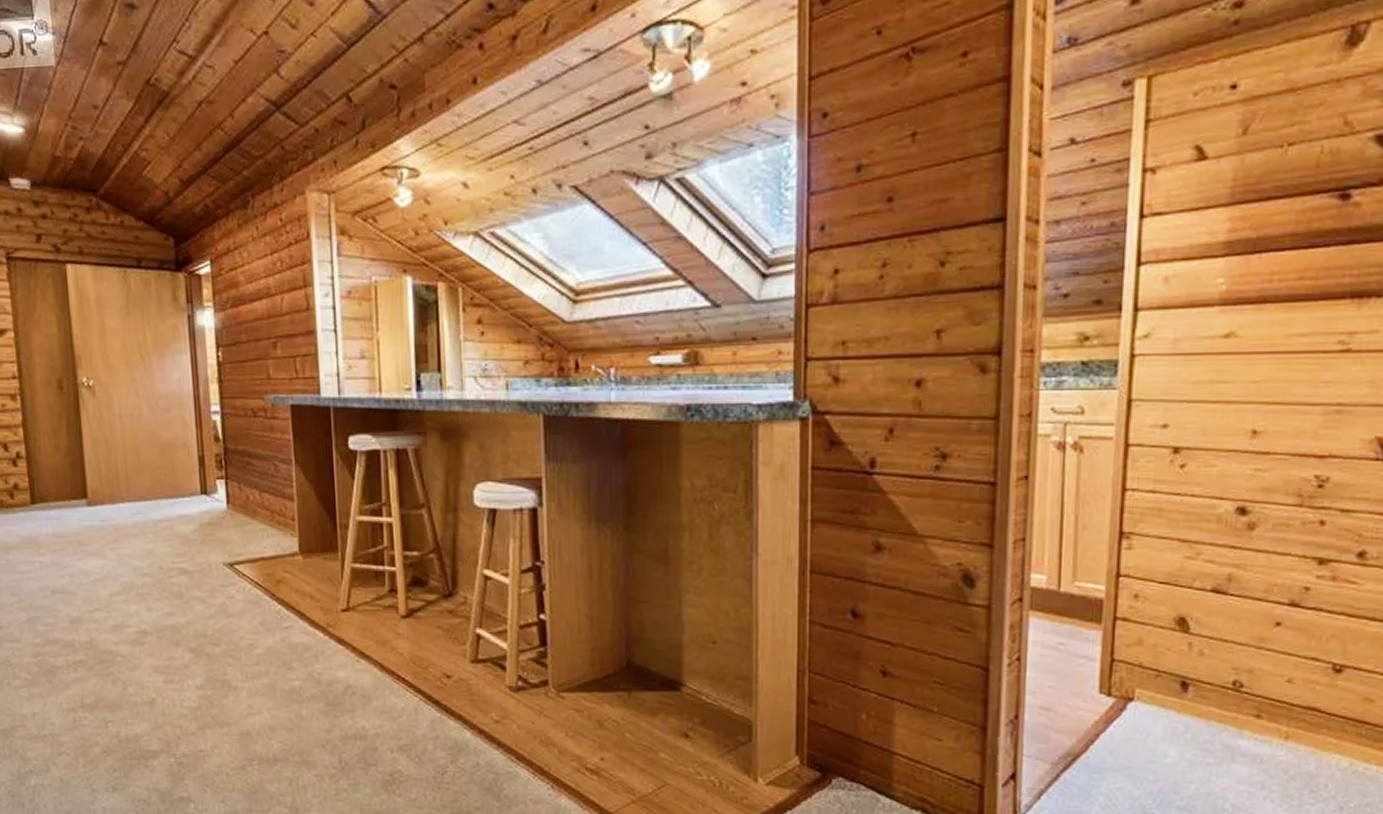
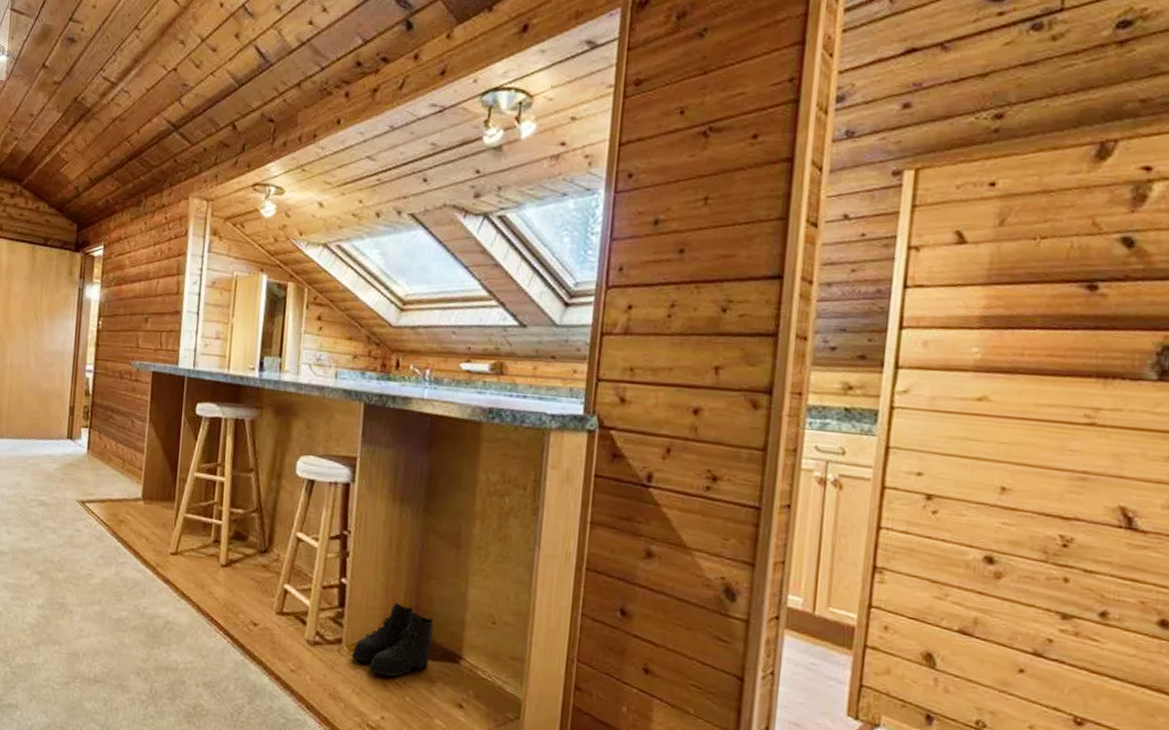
boots: none [560,632,650,715] -> present [351,601,435,678]

